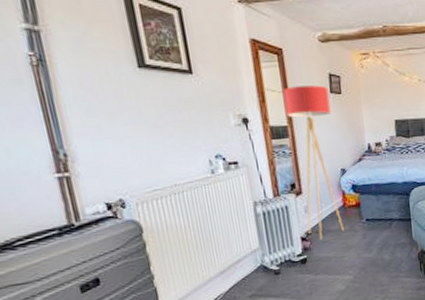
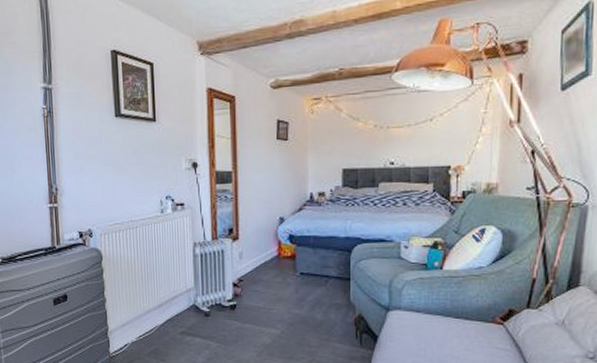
floor lamp: present [283,85,344,241] -> none [232,131,276,289]

